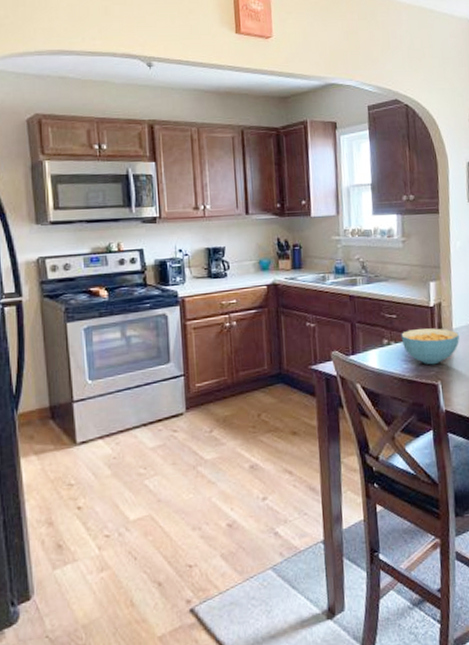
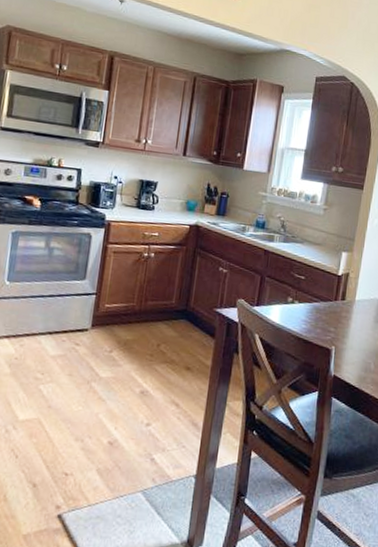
cereal bowl: present [401,328,459,365] -> none [305,293,360,331]

